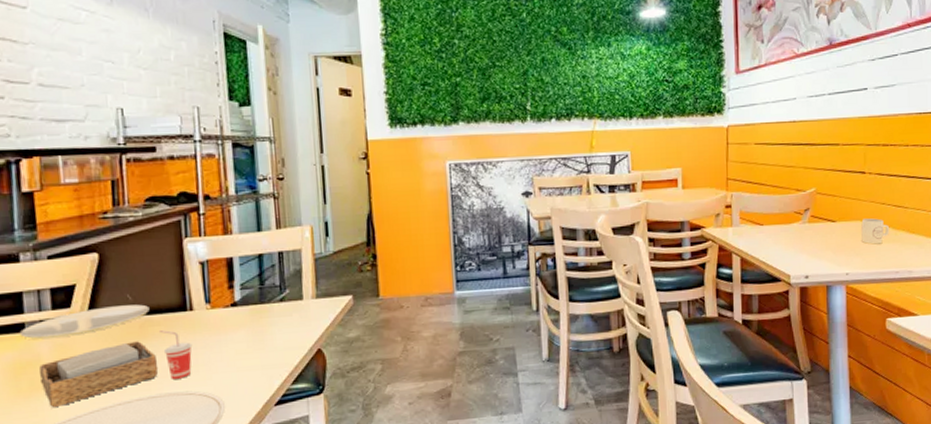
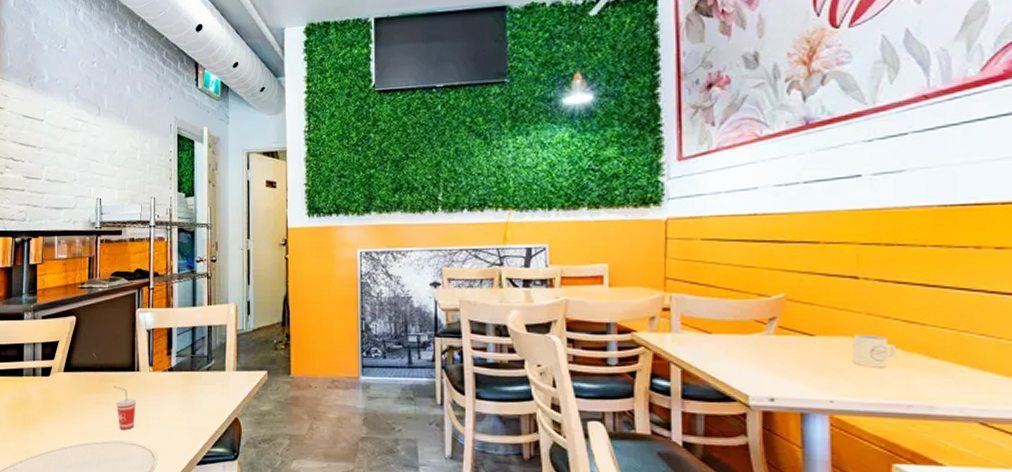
plate: present [19,304,150,340] -> none [19,361,108,384]
napkin holder: present [39,341,159,408] -> none [29,393,111,441]

